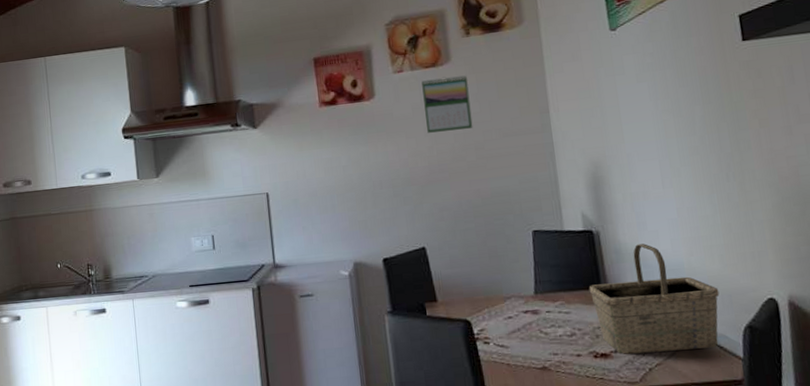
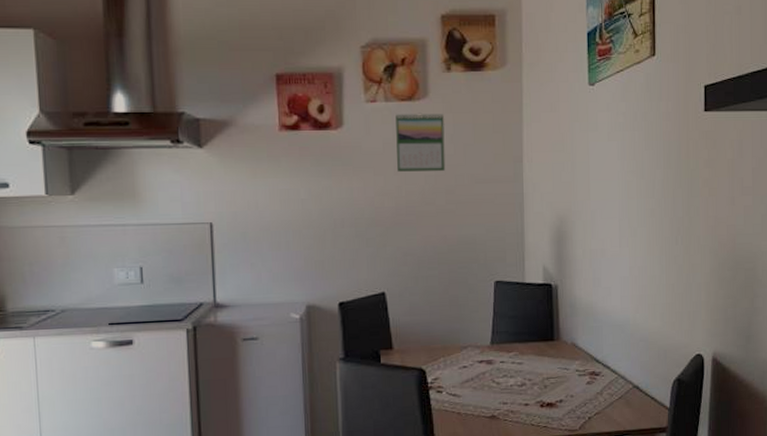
basket: present [589,243,719,354] -> none [542,299,657,404]

